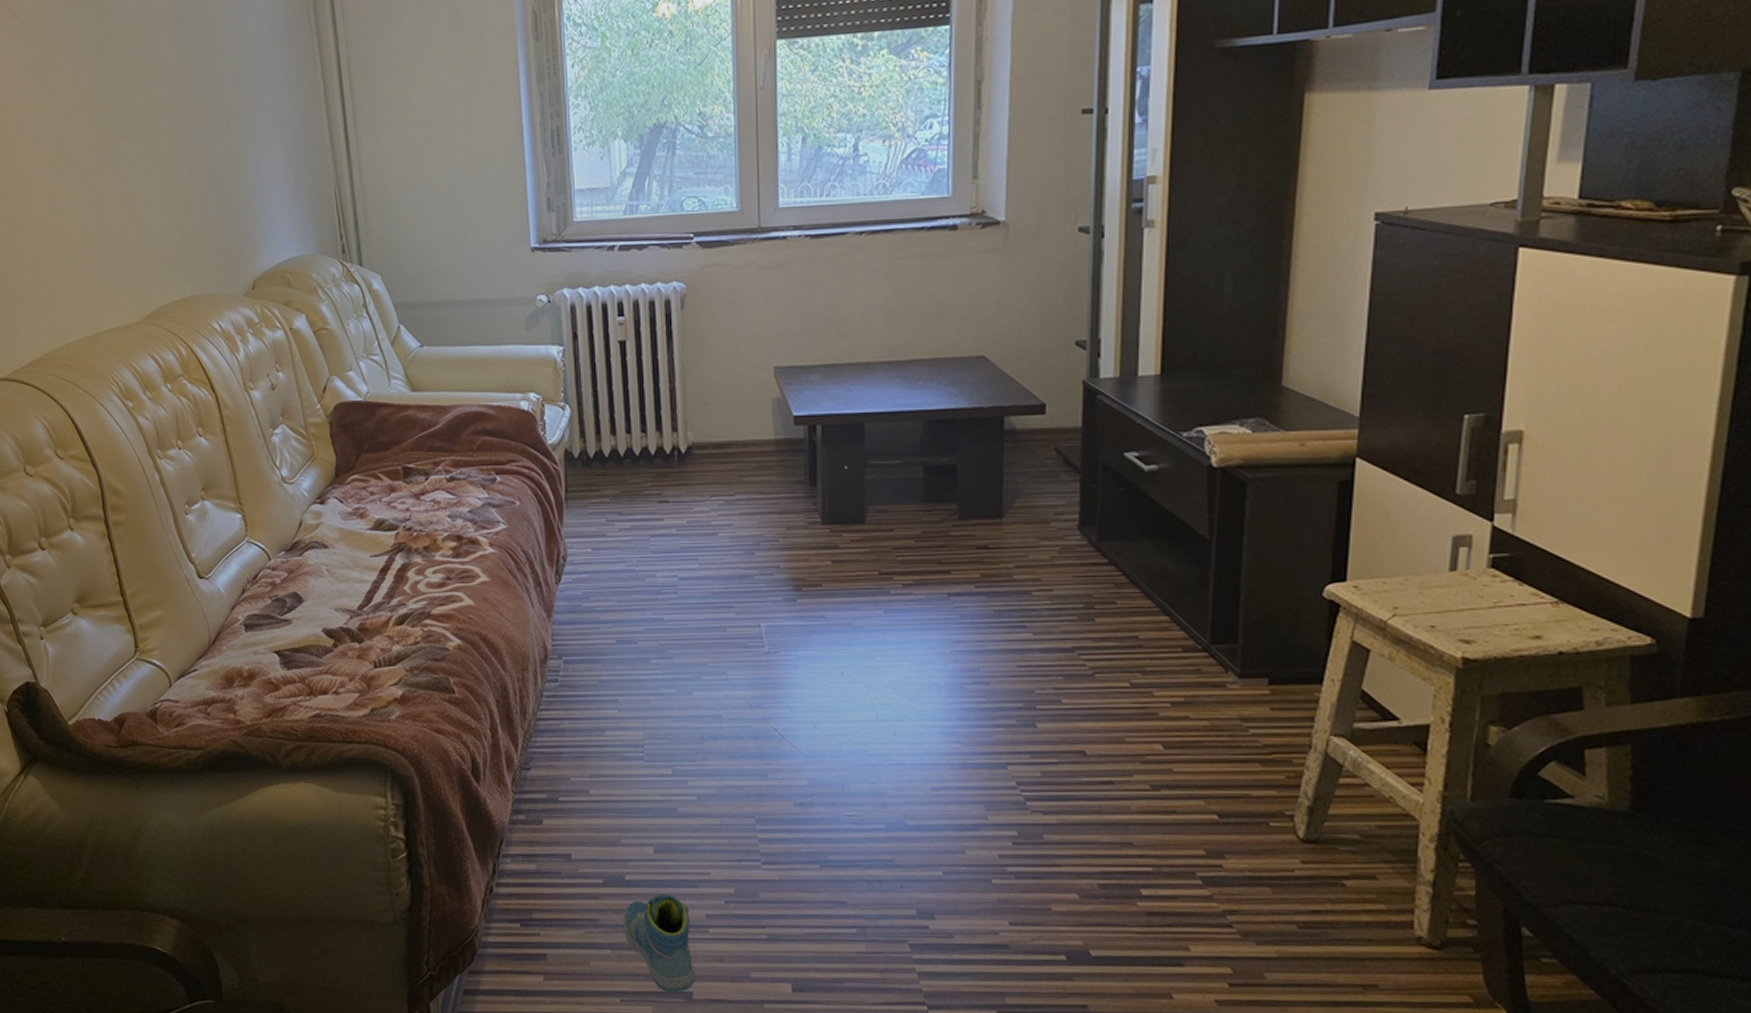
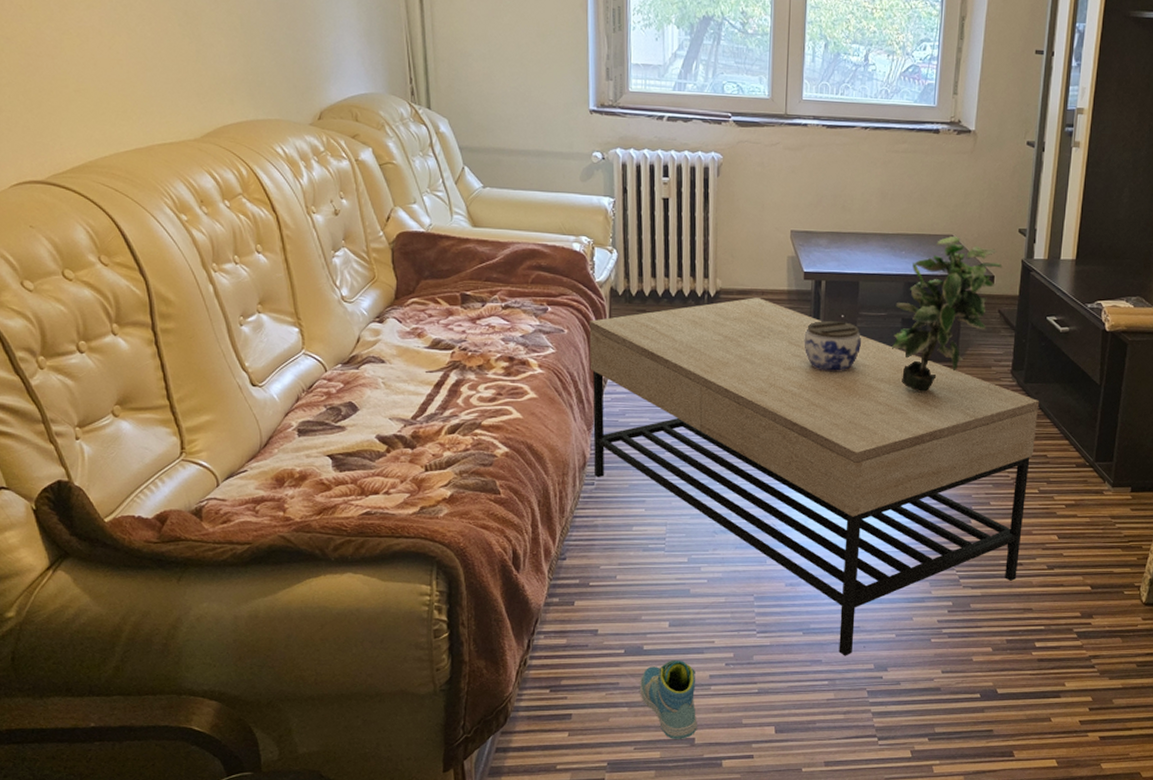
coffee table: none [543,451,1123,898] -> present [589,297,1040,656]
jar: none [798,473,872,538] -> present [804,320,861,372]
potted plant: none [913,358,1056,558] -> present [892,236,1003,392]

